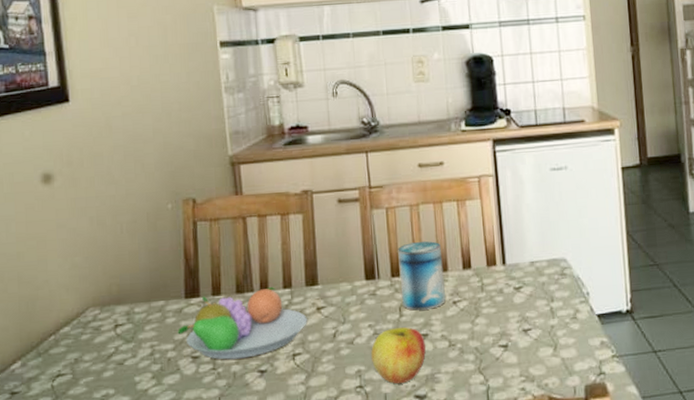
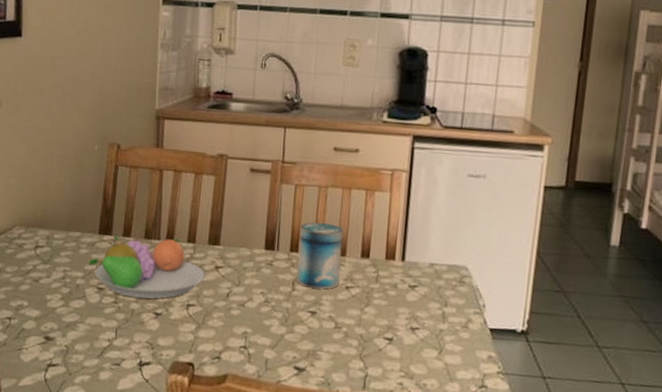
apple: present [371,327,426,384] -> none [259,299,312,353]

